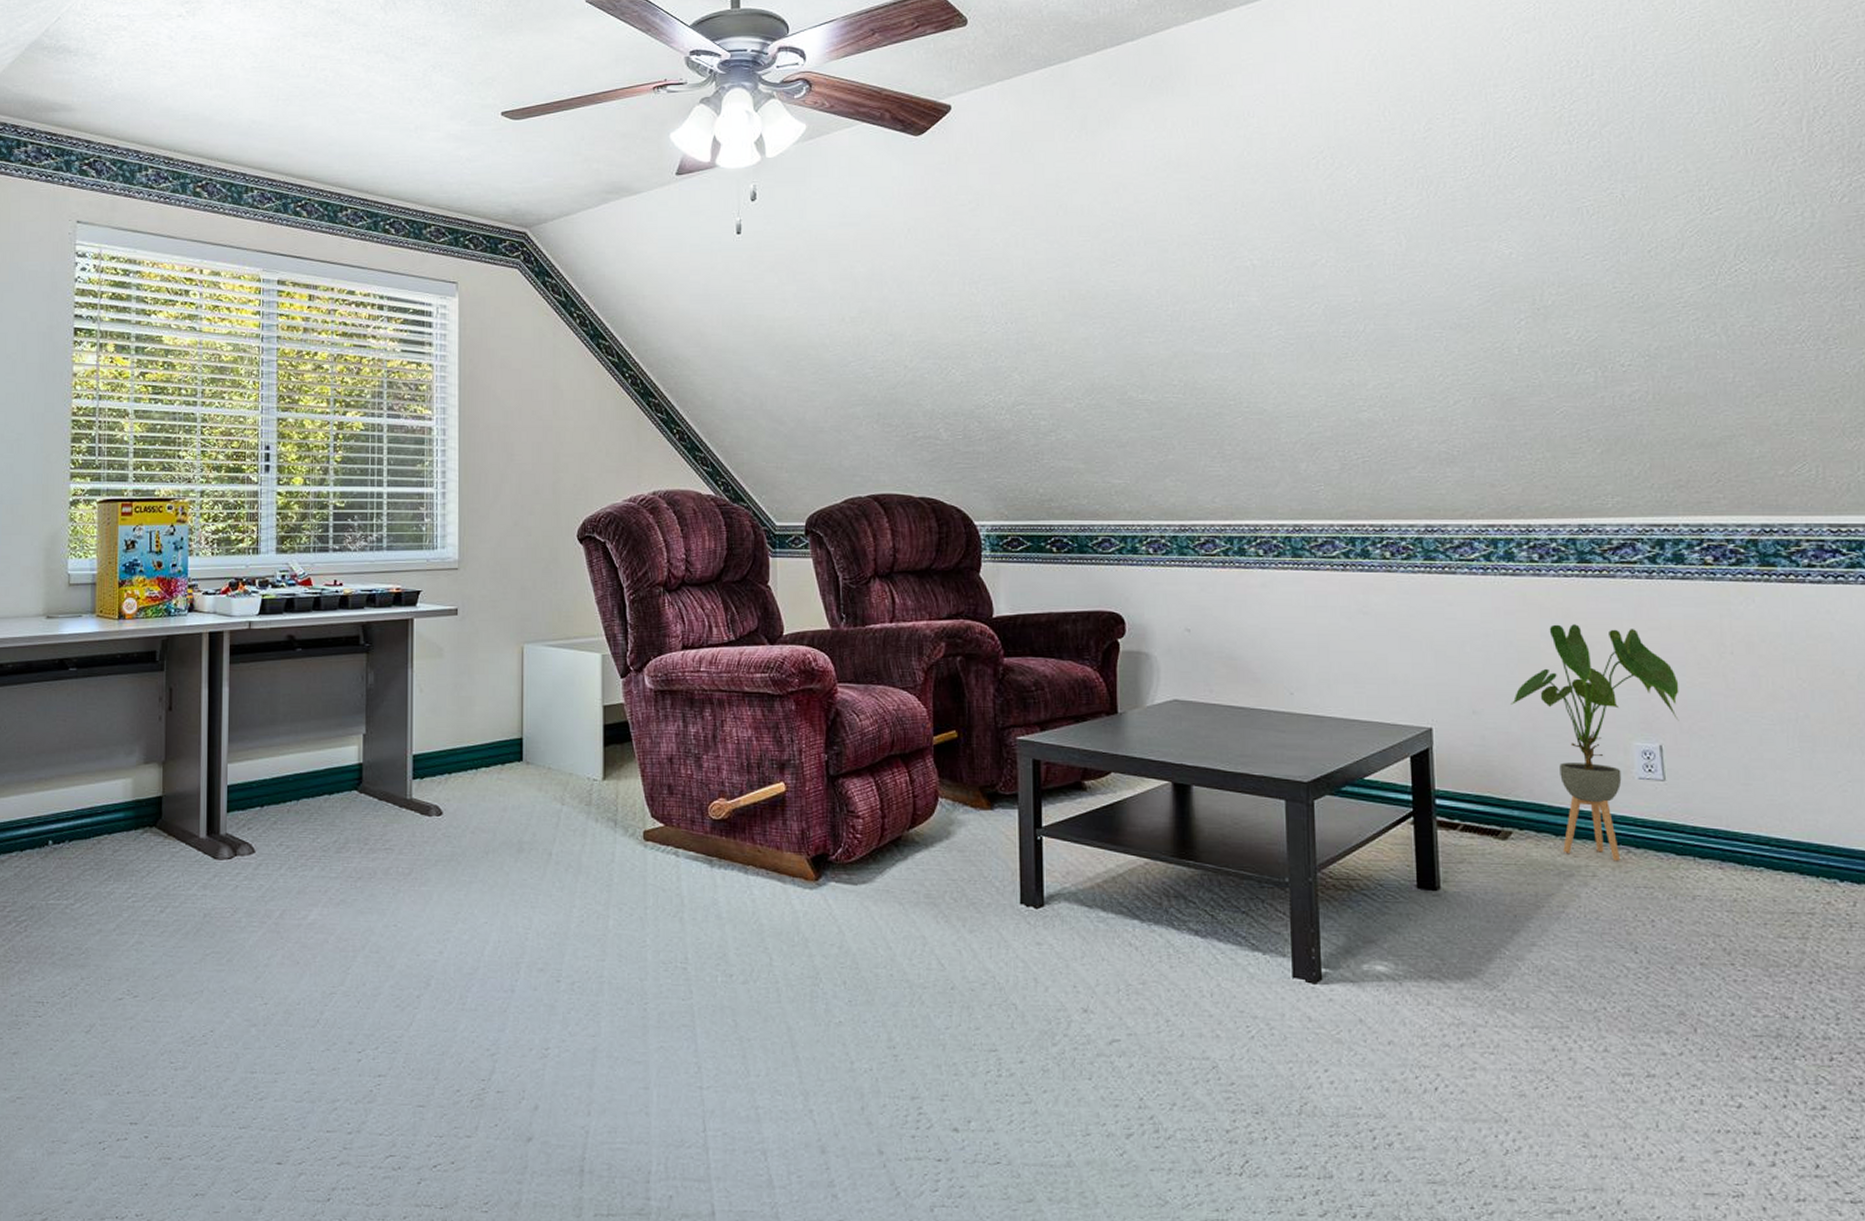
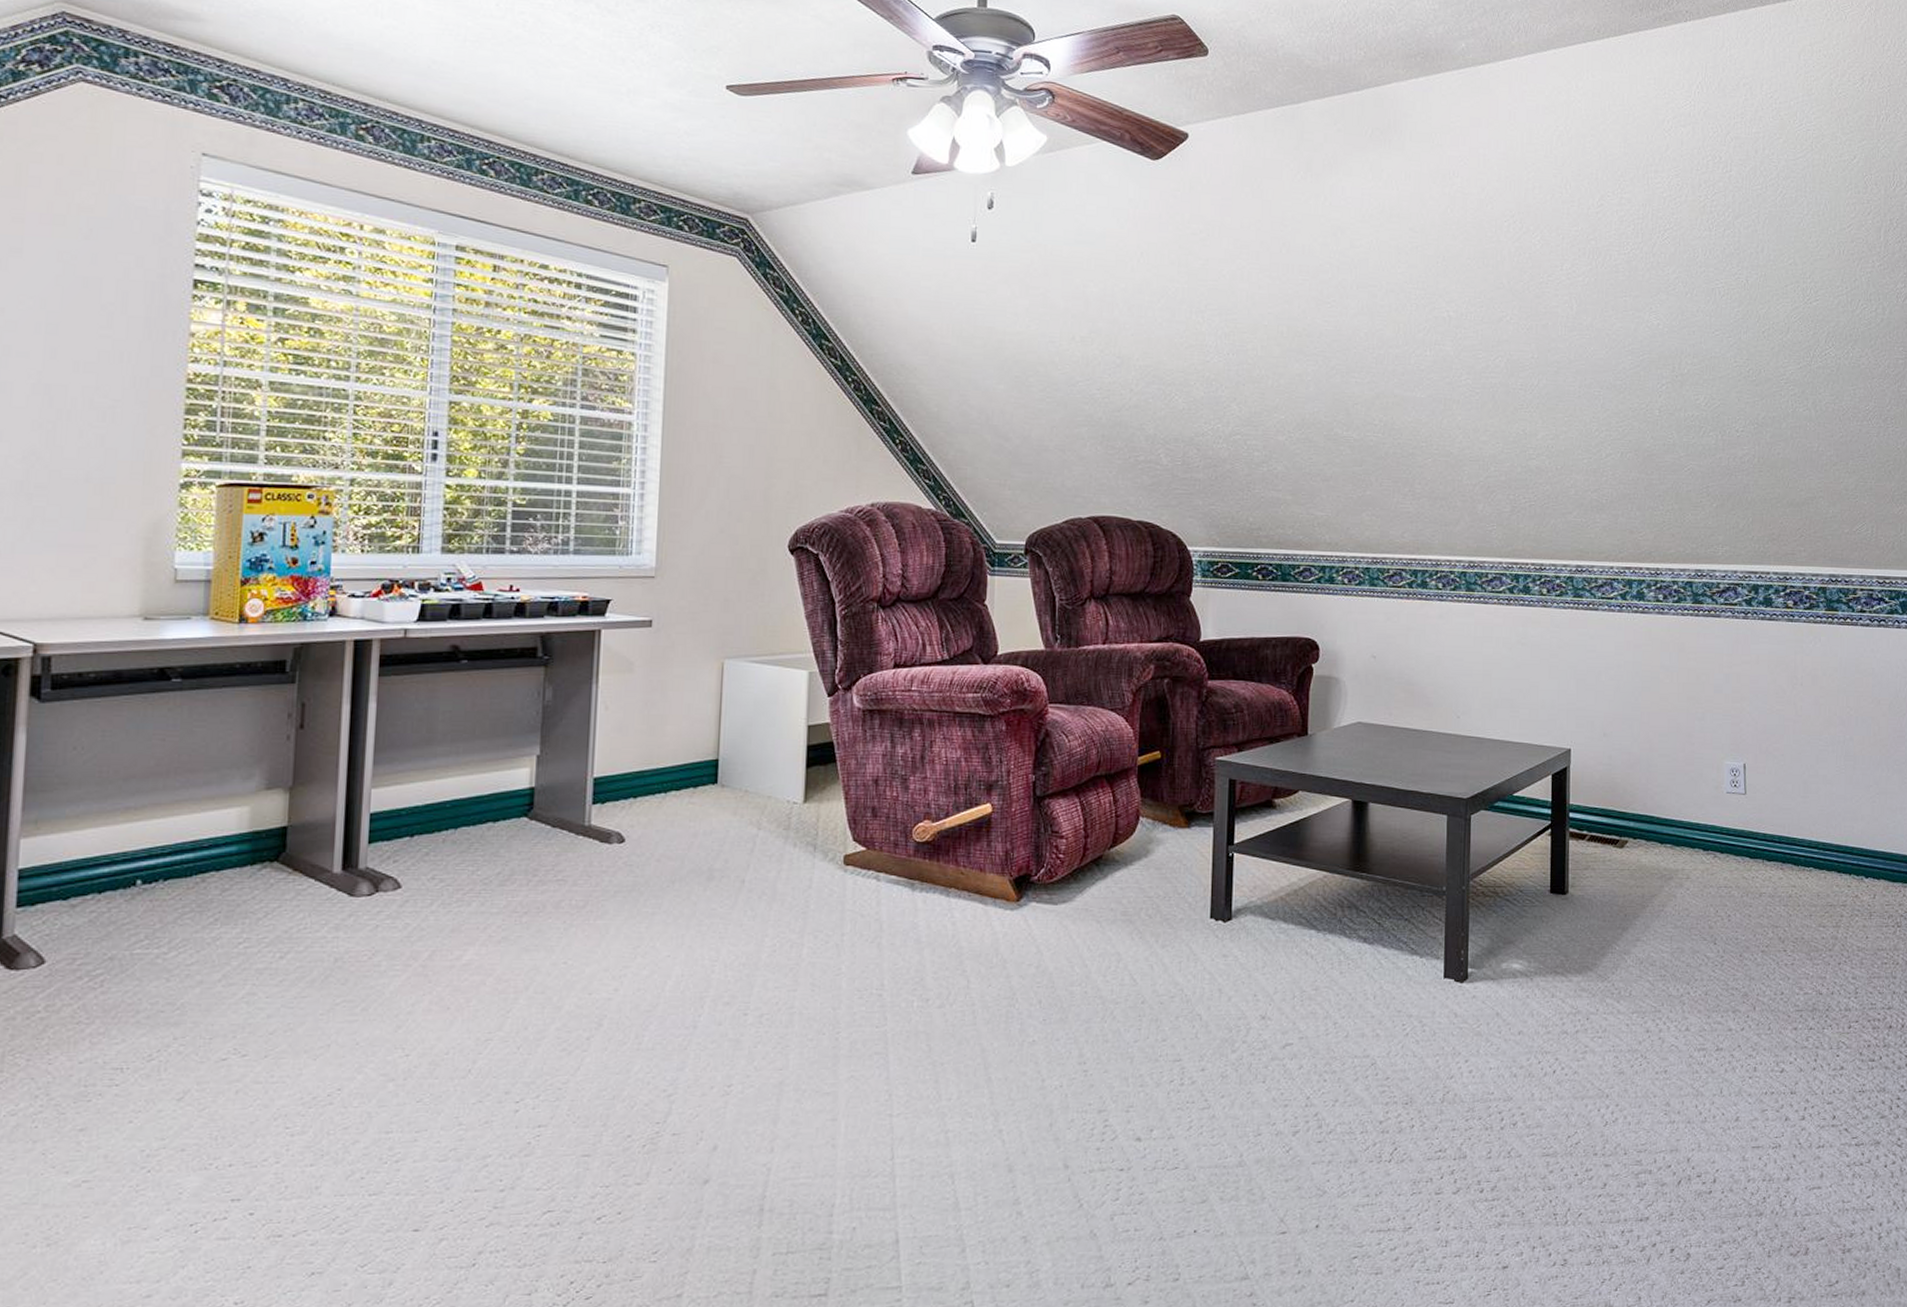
house plant: present [1510,624,1679,862] -> none [1633,657,1761,865]

